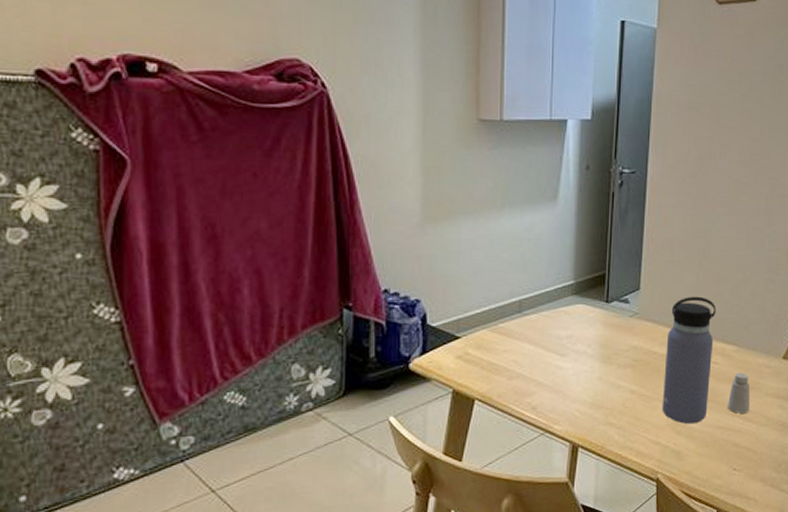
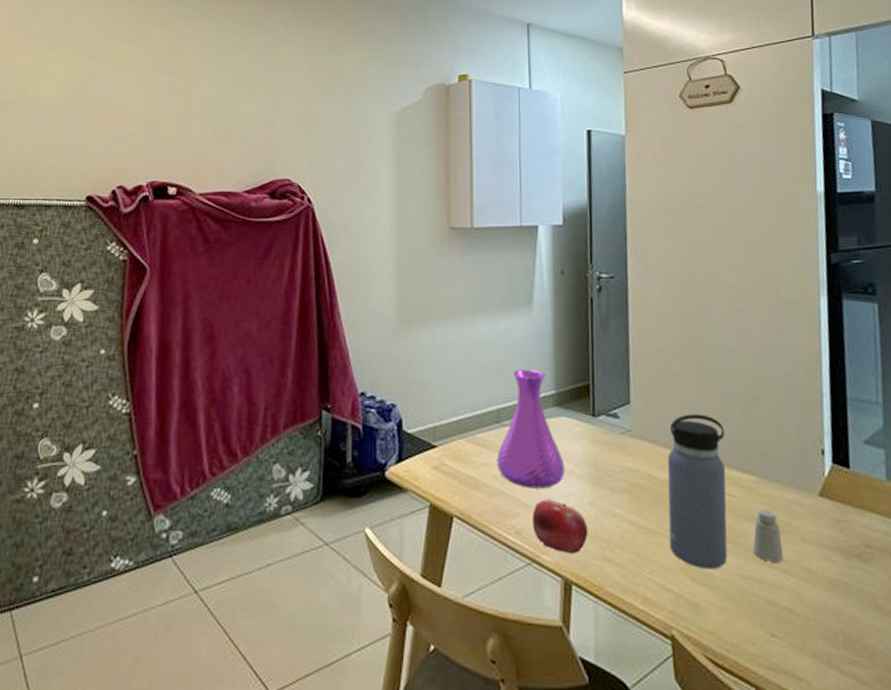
vase: none [517,262,579,370] -> present [496,369,565,489]
fruit: none [547,377,595,422] -> present [532,499,588,553]

